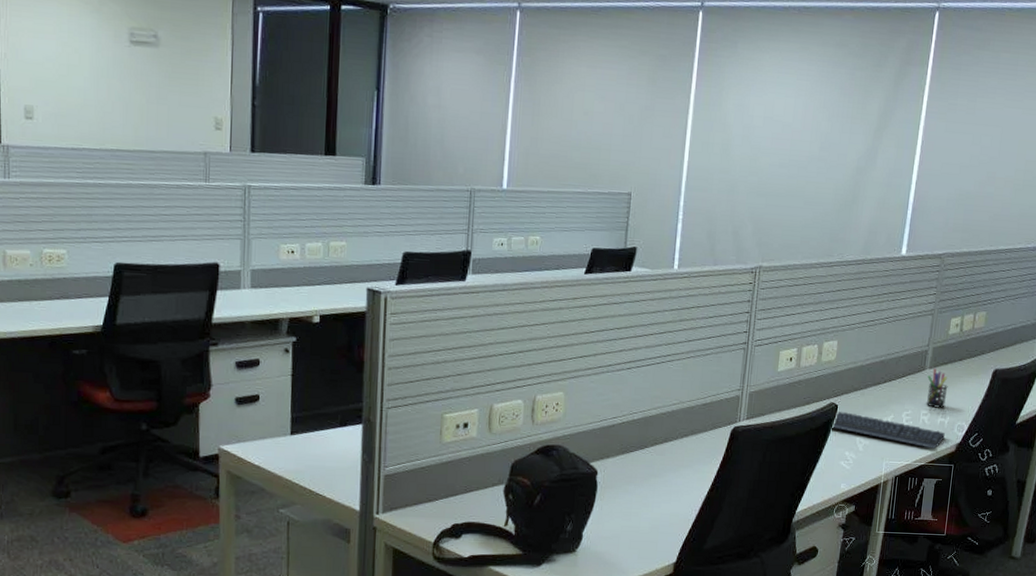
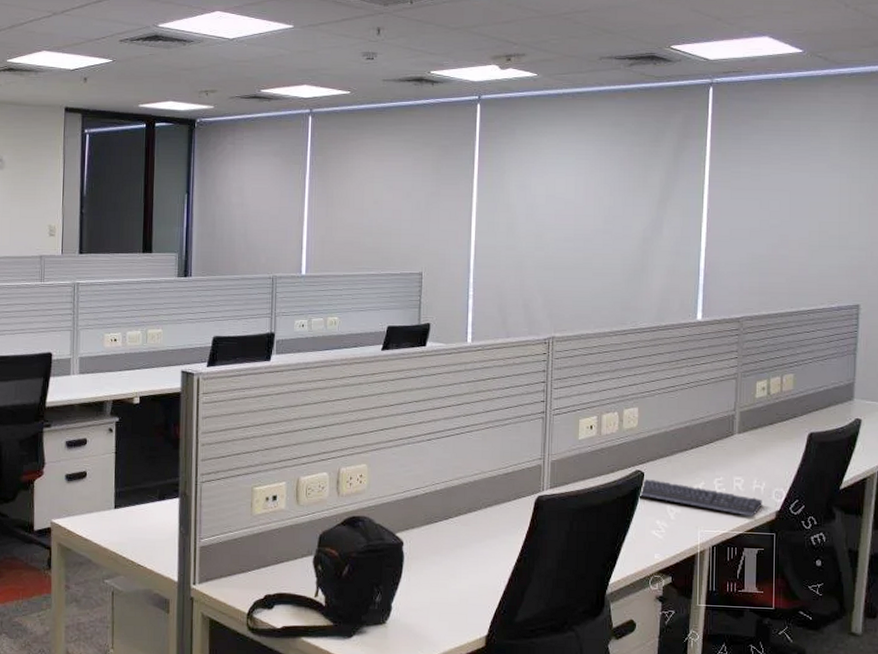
pen holder: present [926,368,948,408] -> none [737,432,761,474]

